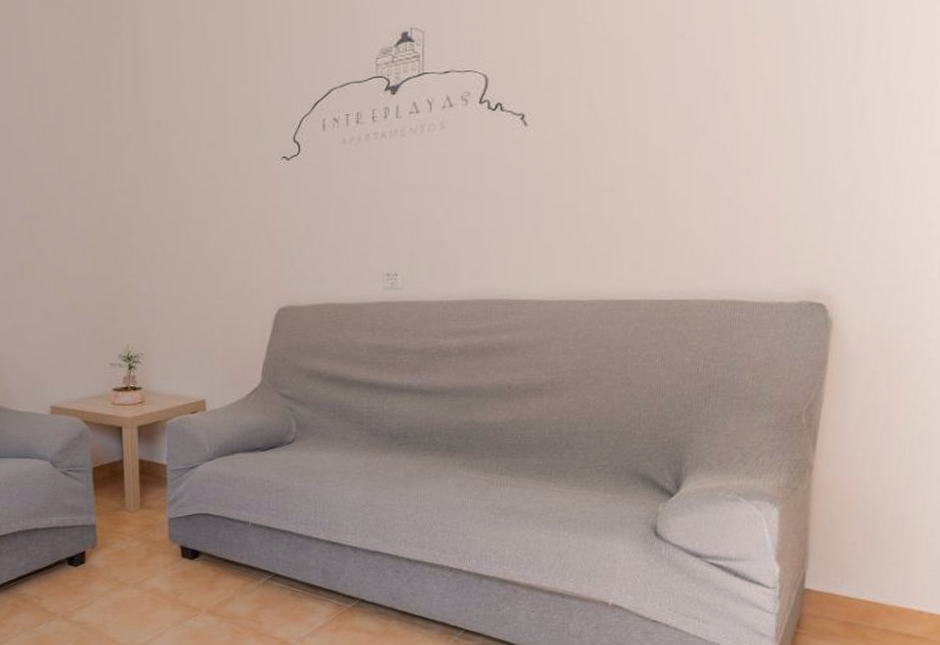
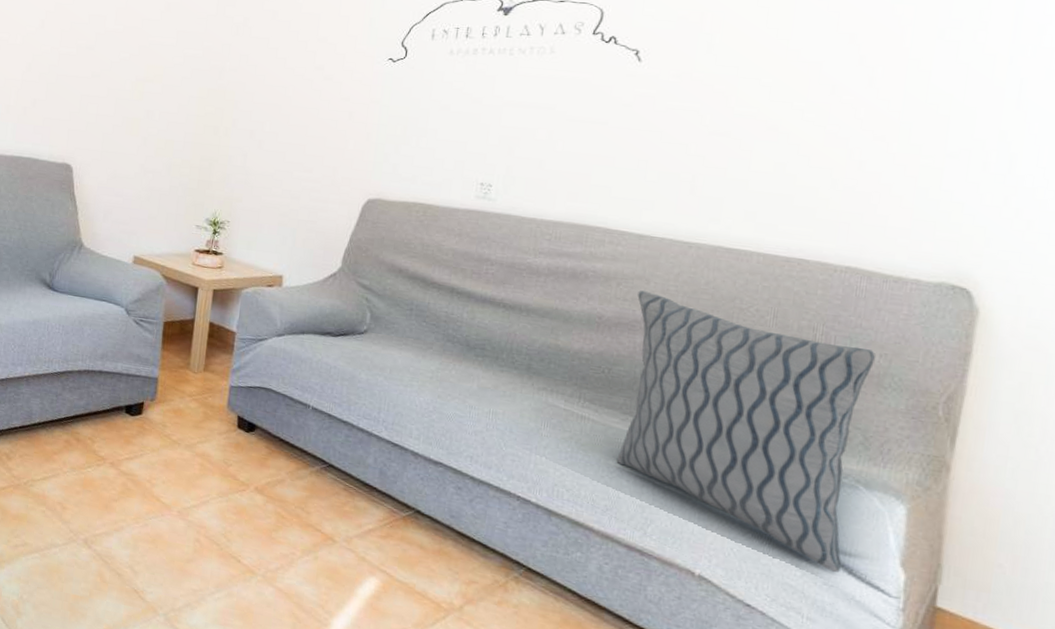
pillow: none [534,354,749,578] -> present [616,290,875,573]

